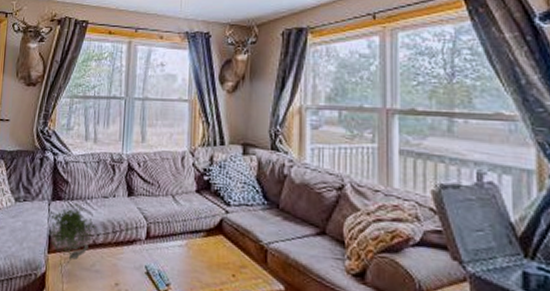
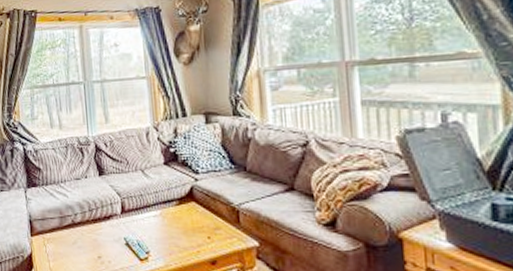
plant: present [49,202,96,271] -> none [28,187,73,251]

